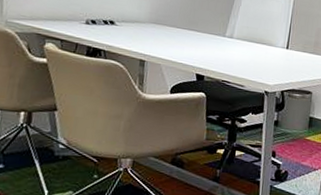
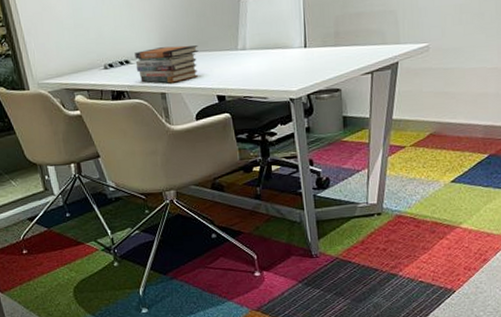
book stack: none [119,15,188,53] -> present [134,45,199,83]

